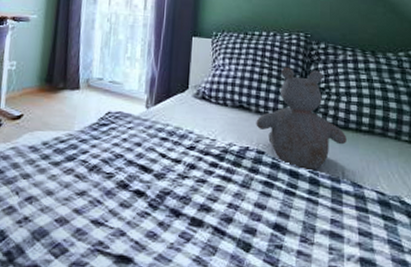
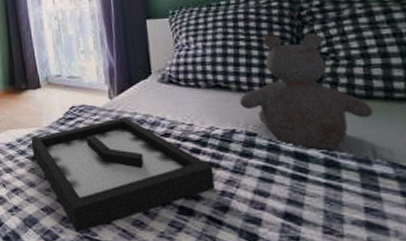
decorative tray: none [57,127,226,247] -> present [31,117,216,234]

